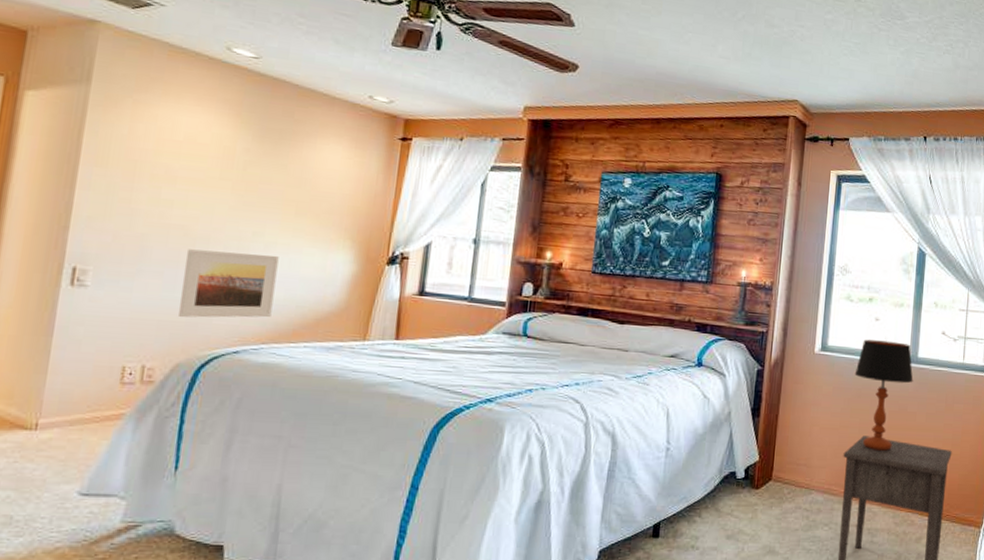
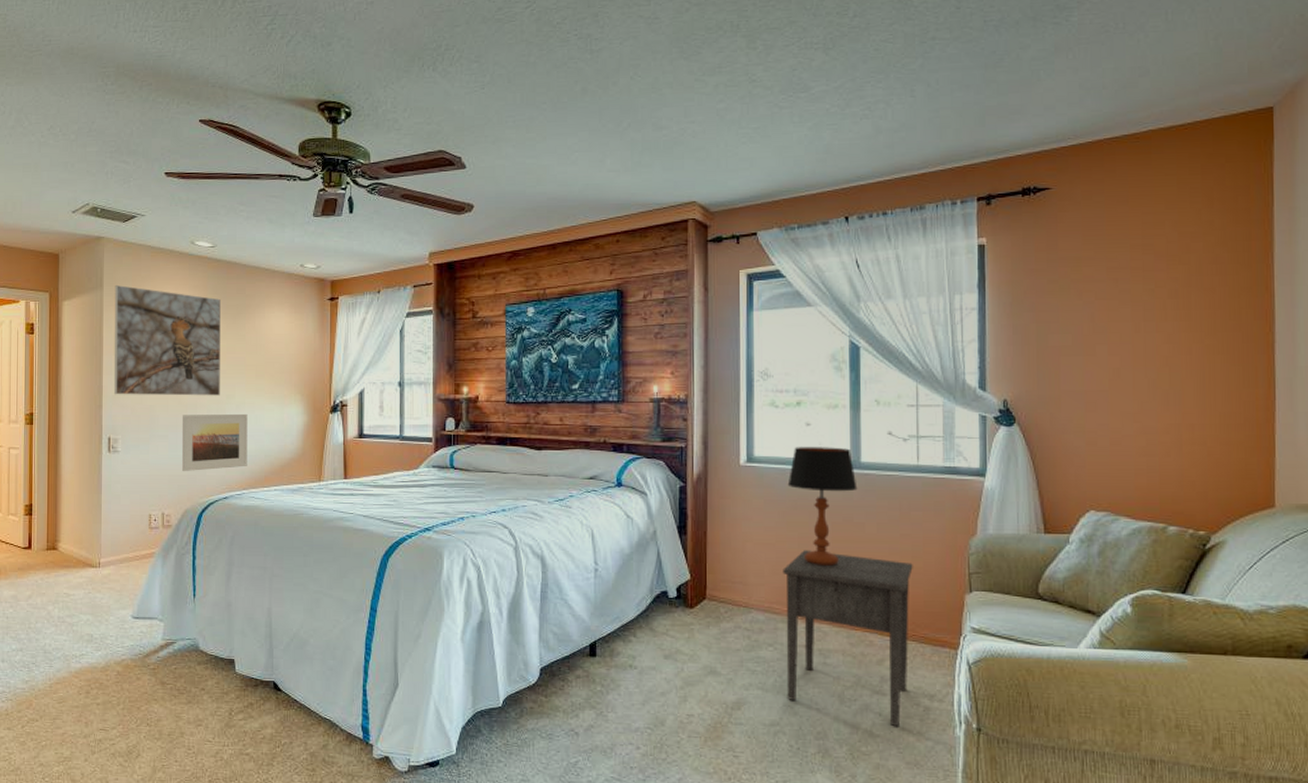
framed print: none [90,82,259,232] -> present [113,285,221,396]

